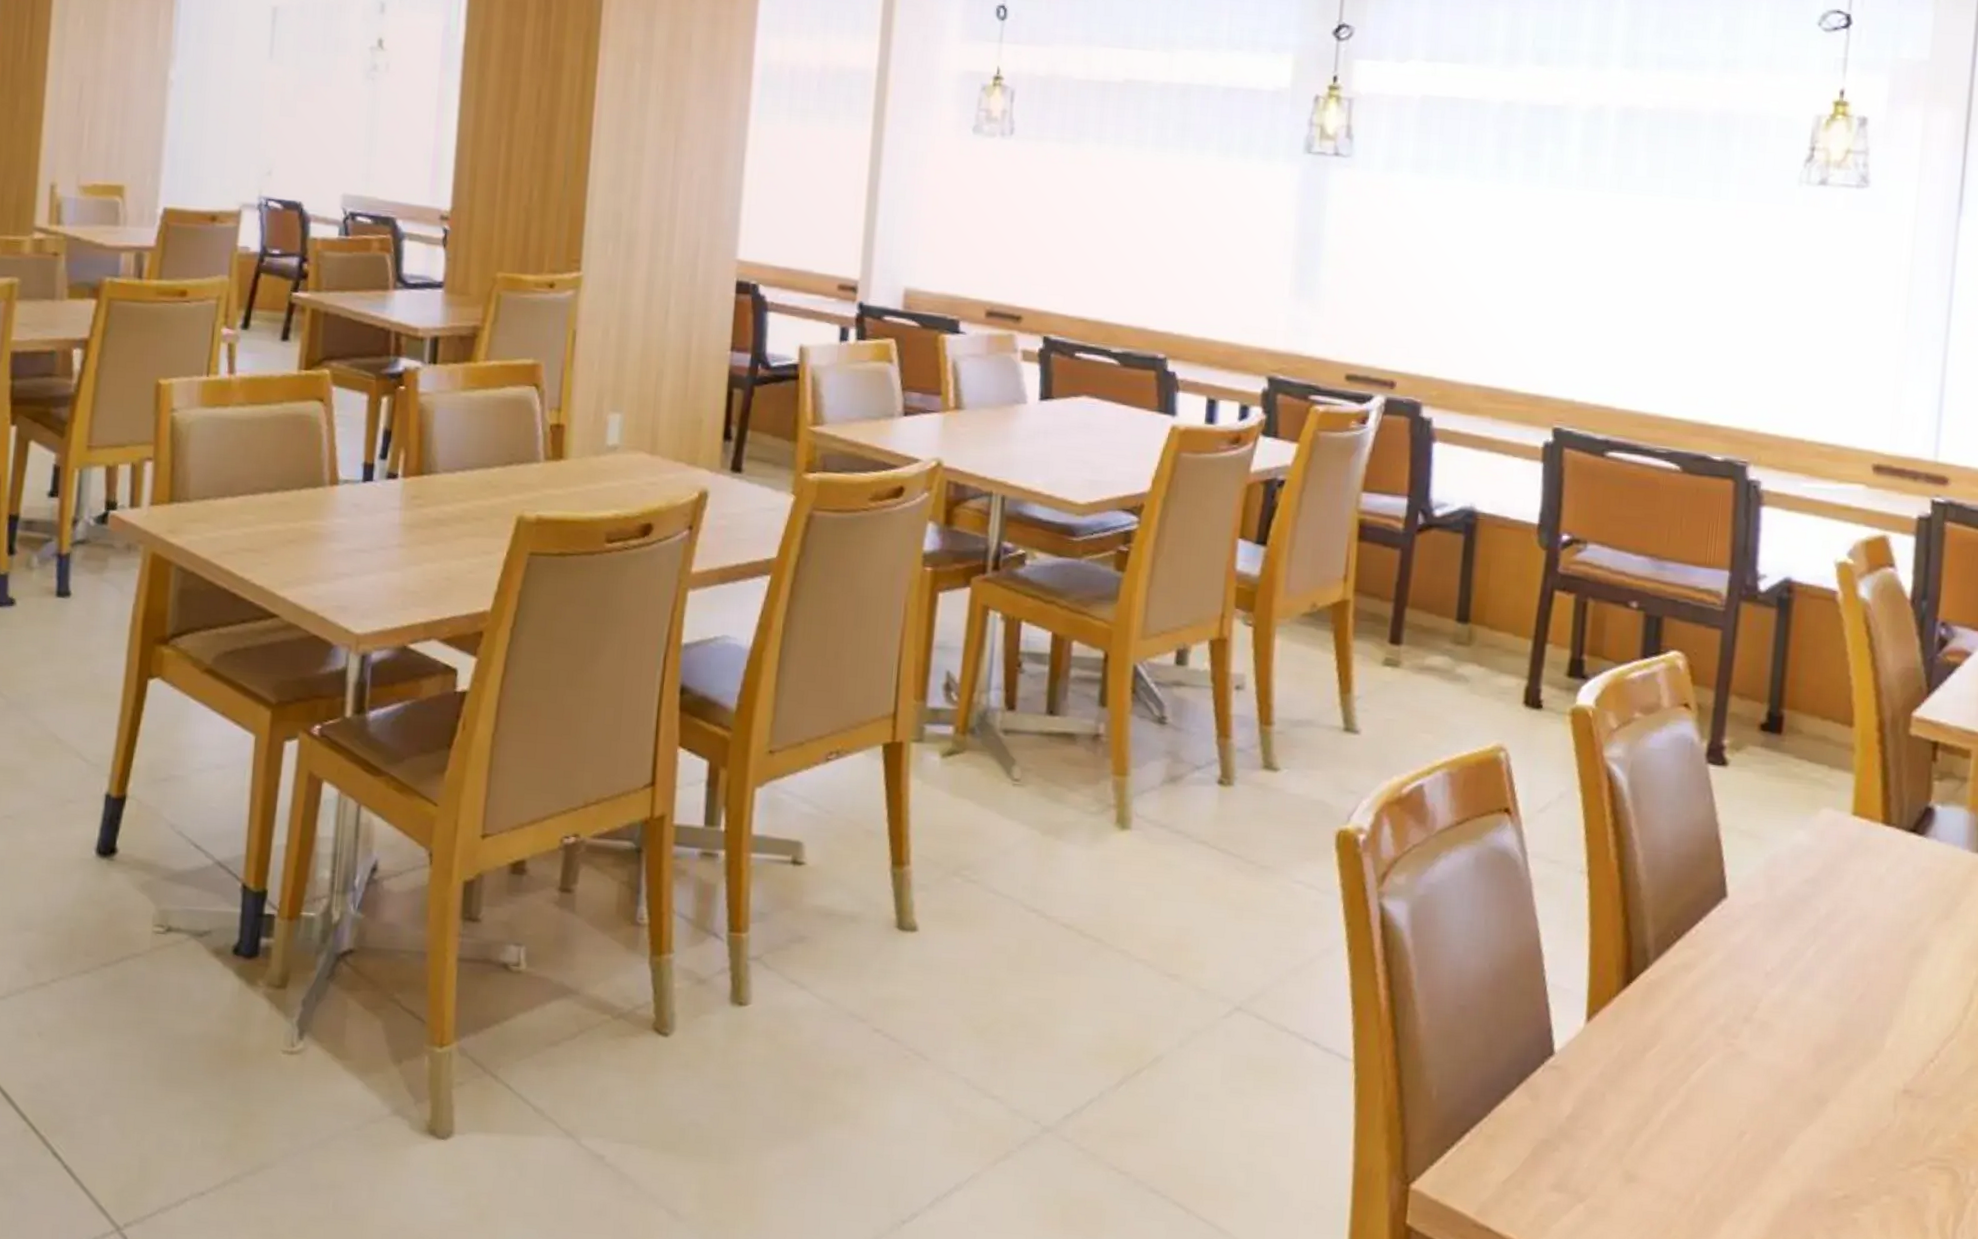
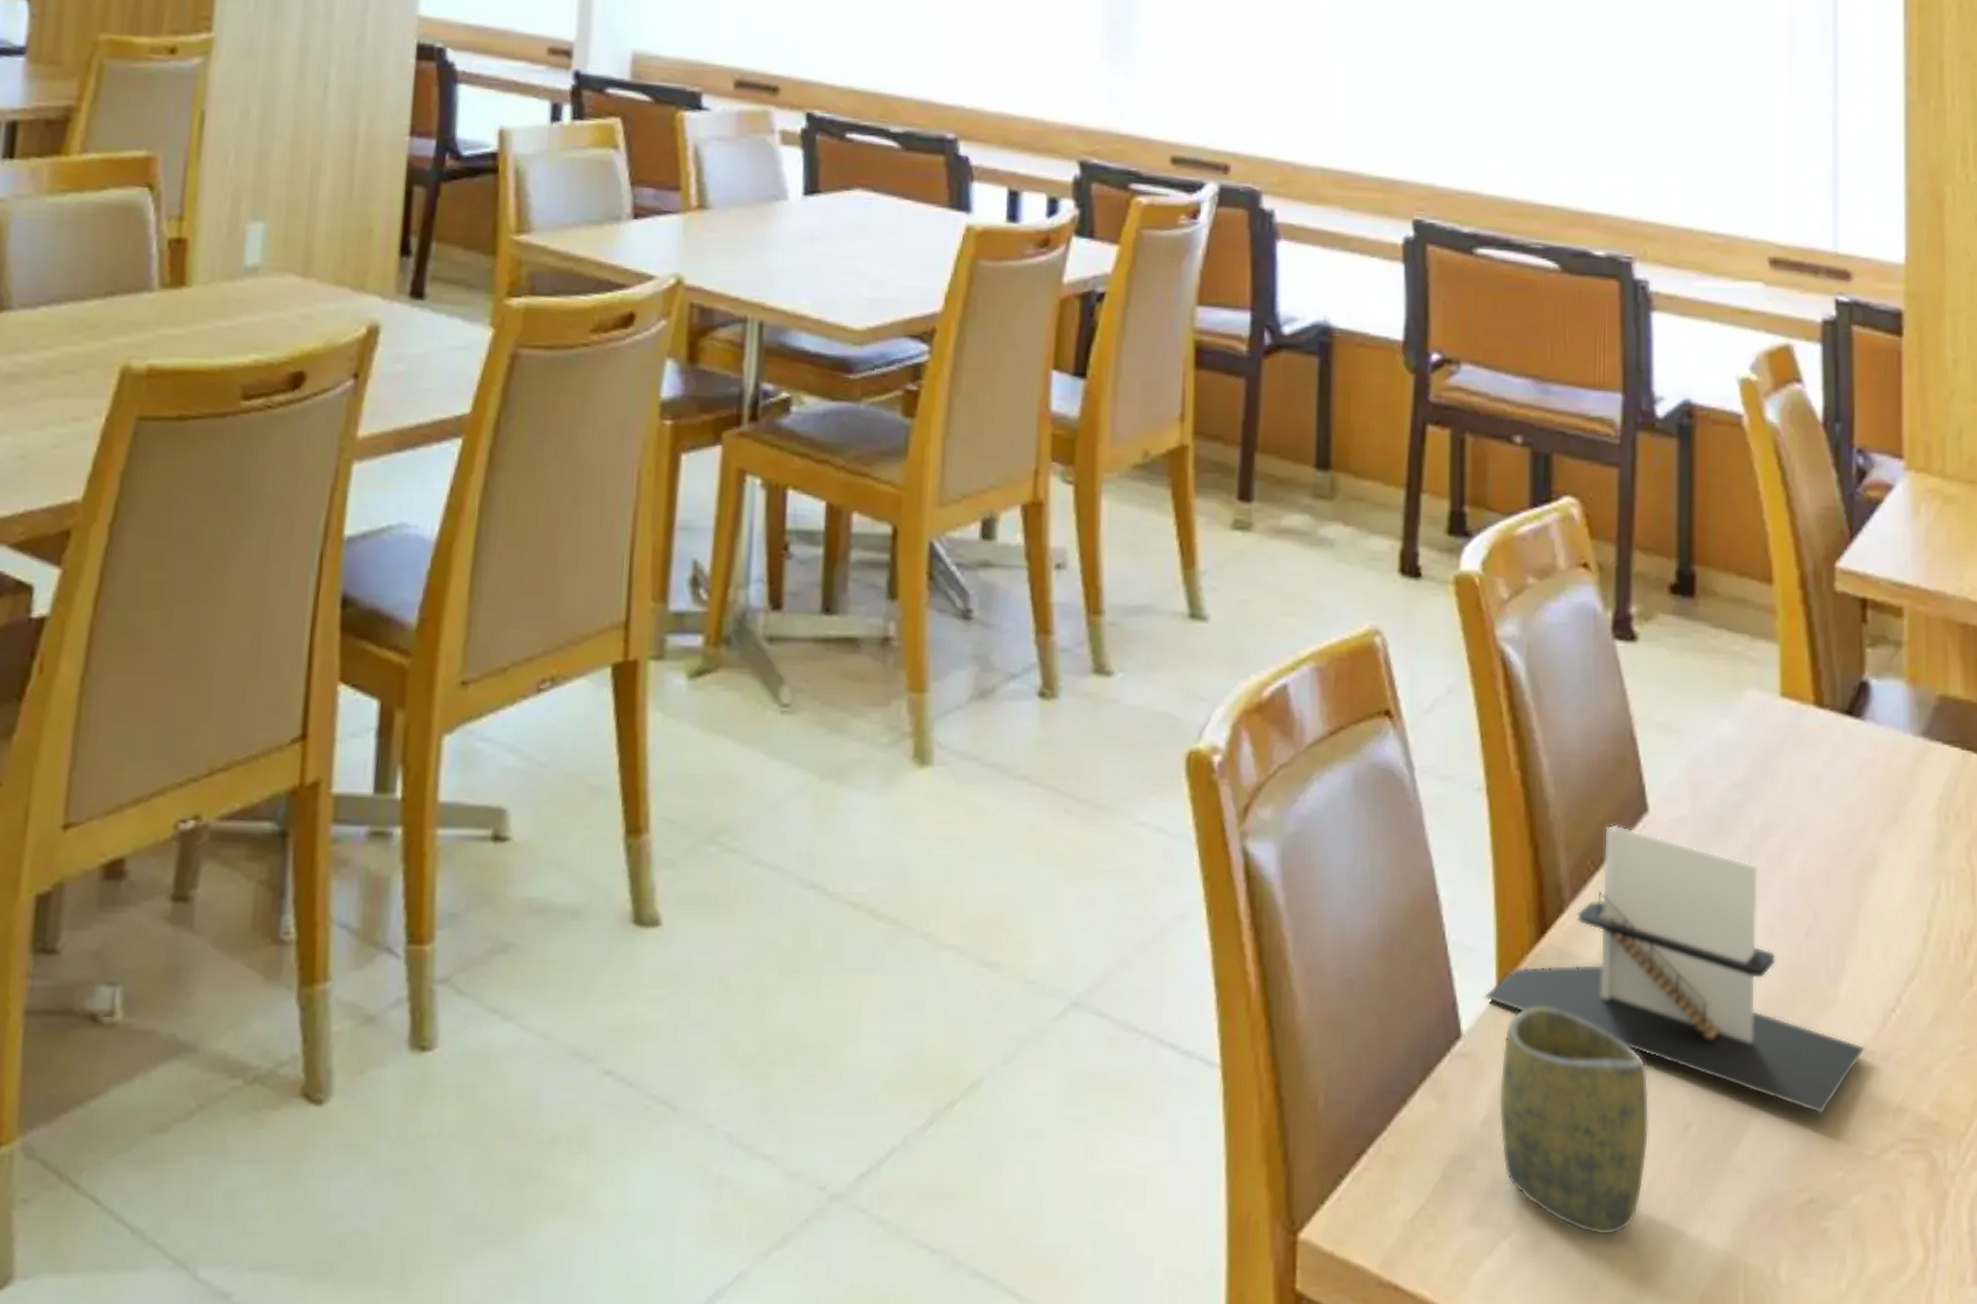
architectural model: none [1574,905,1904,1134] -> present [1483,824,1866,1114]
cup: none [1582,1036,1711,1208] -> present [1498,1007,1650,1236]

